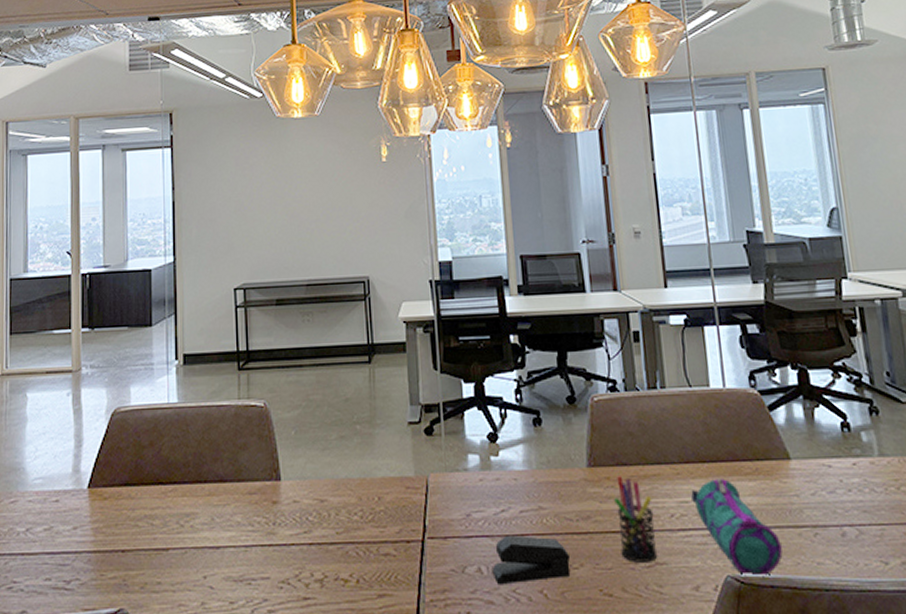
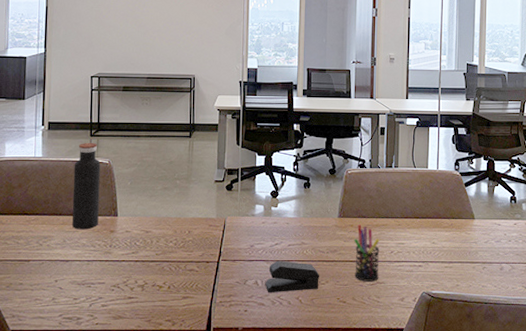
water bottle: none [219,379,256,502] -> present [72,143,101,230]
pencil case: present [691,477,783,578] -> none [406,228,461,294]

